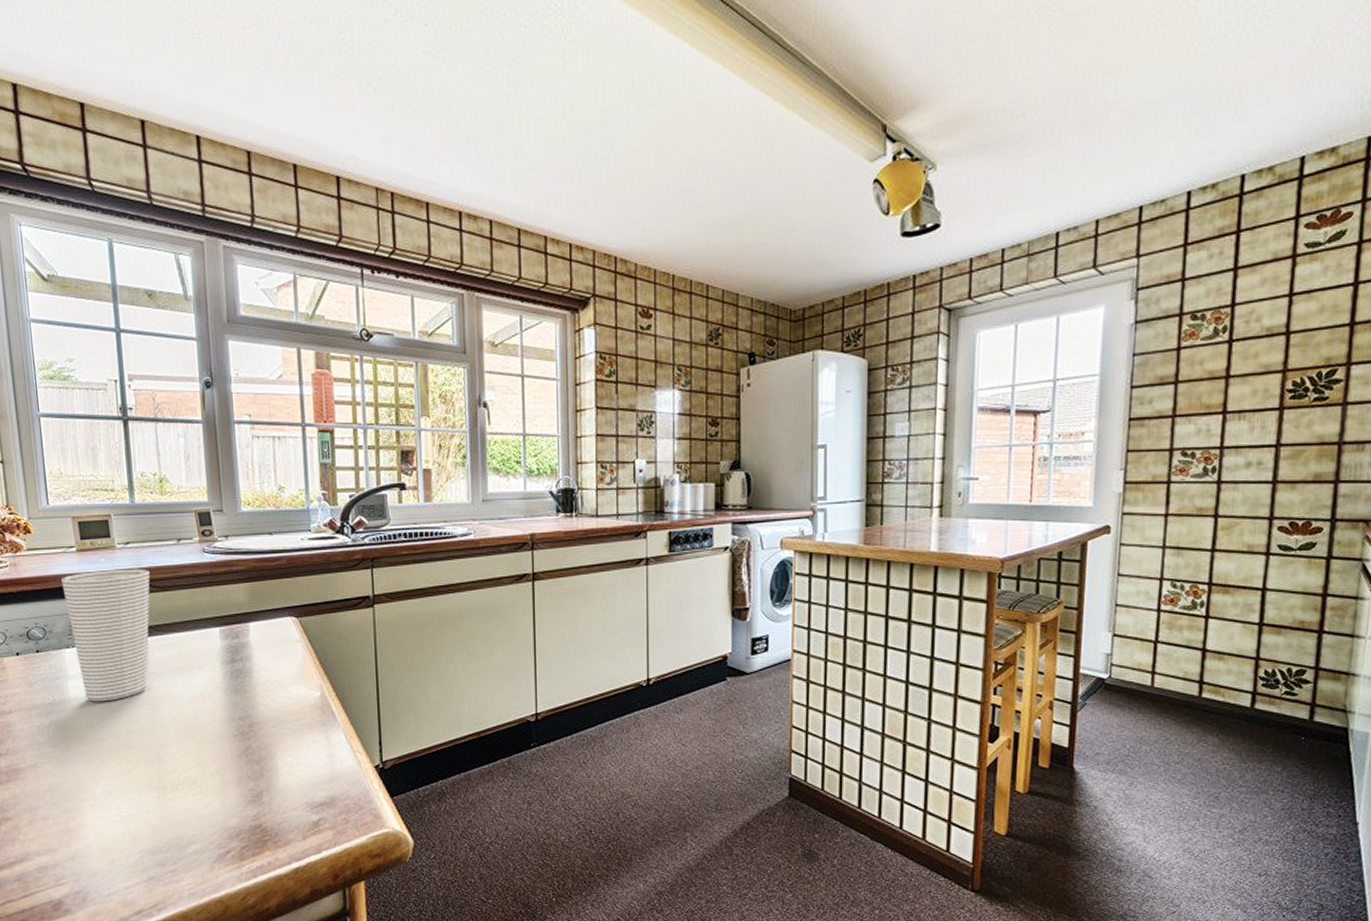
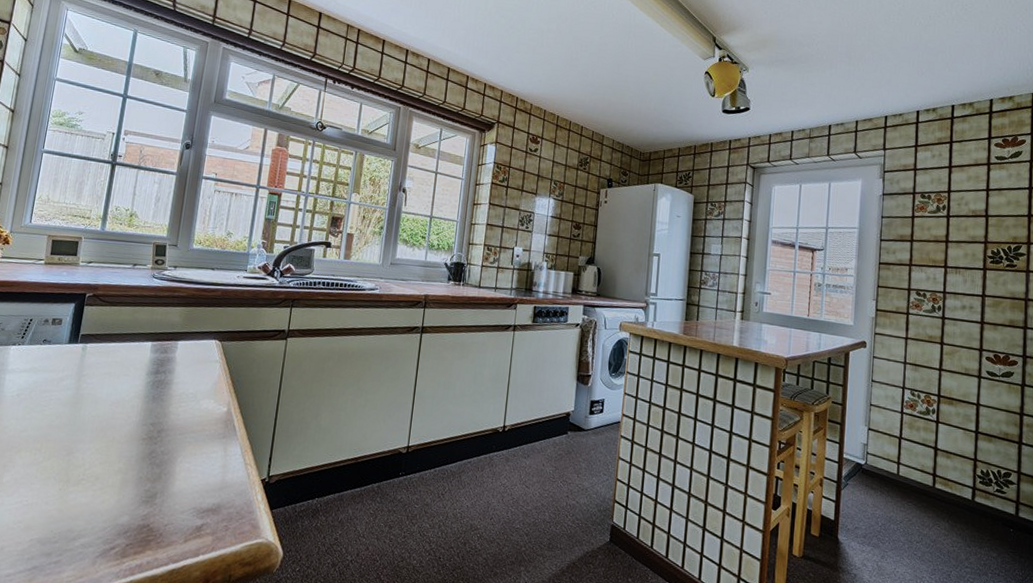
cup: present [61,569,150,702] -> none [18,282,103,396]

